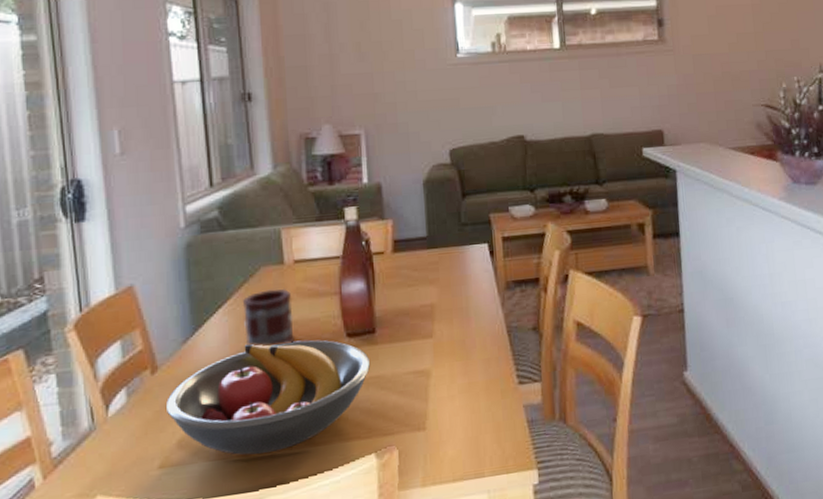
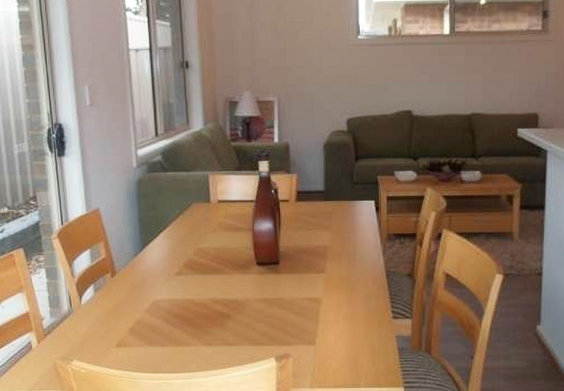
fruit bowl: present [166,340,371,456] -> none [122,262,275,346]
mug: present [242,288,295,347] -> none [178,221,217,266]

